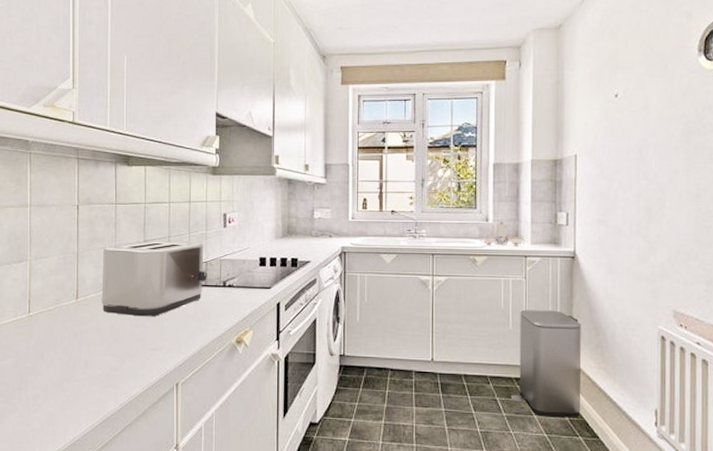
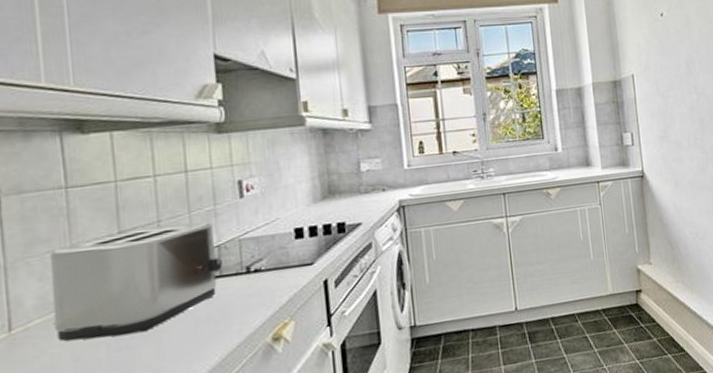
tea set: present [480,219,525,246] -> none [552,147,596,177]
pedal bin: present [510,310,582,418] -> none [599,232,667,343]

